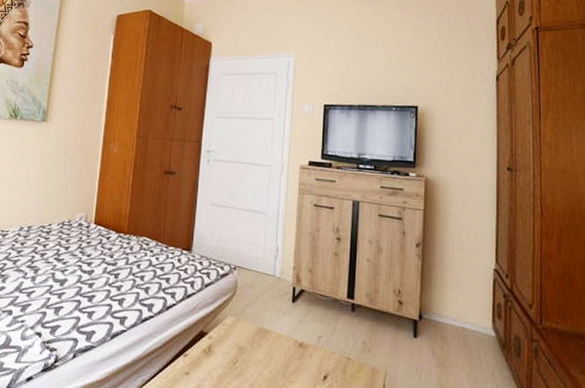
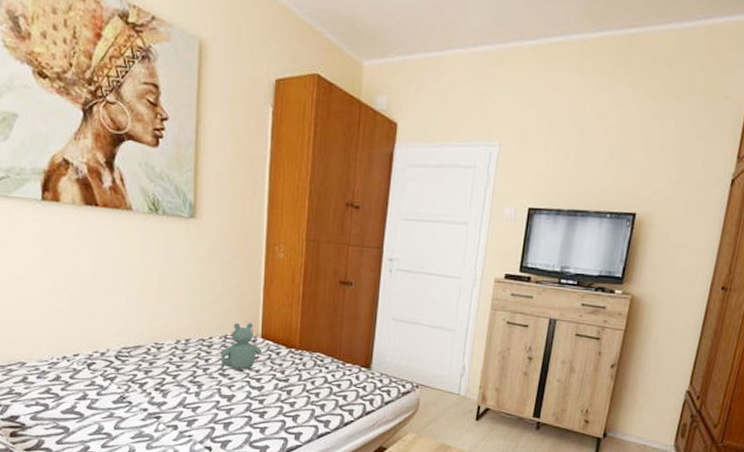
stuffed bear: none [57,210,95,256] -> present [220,323,262,371]

